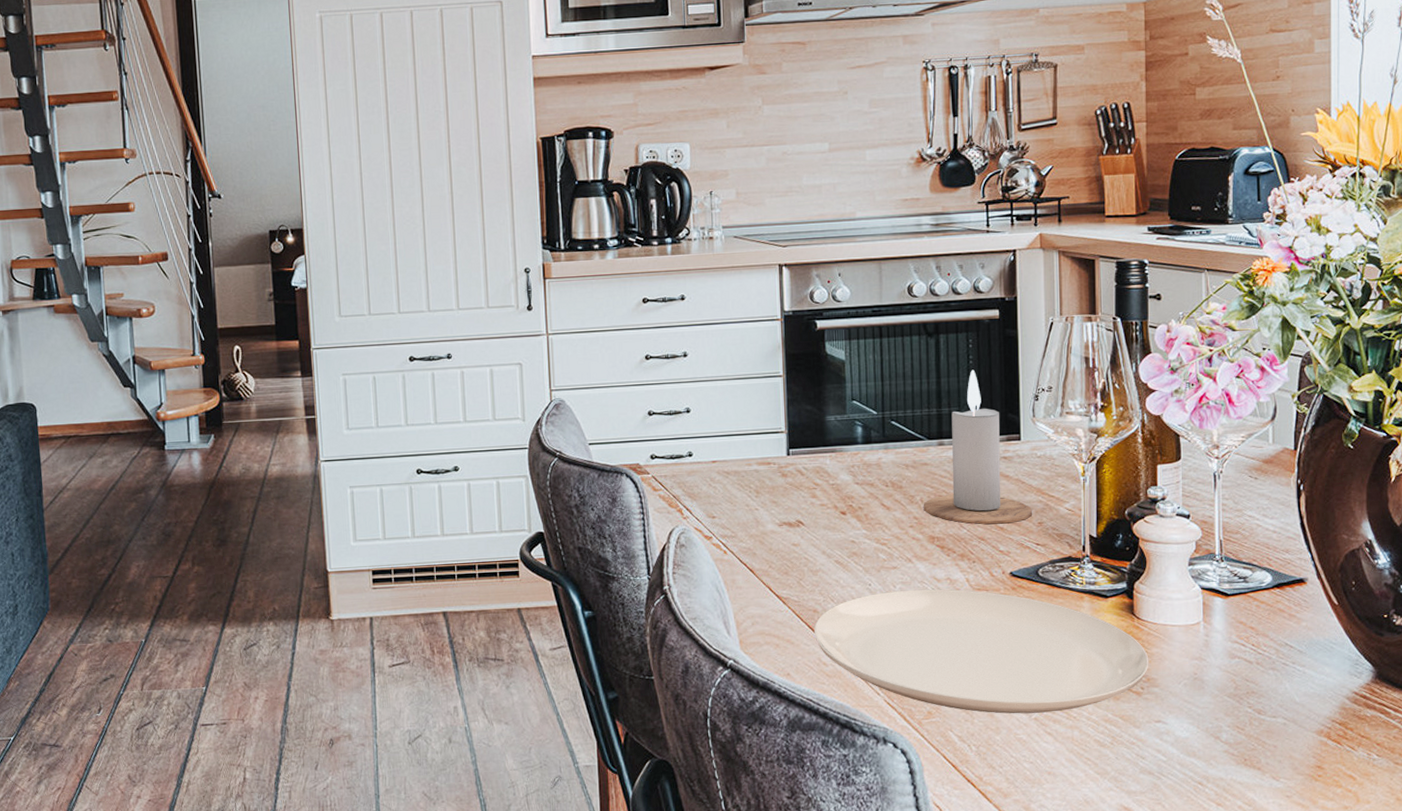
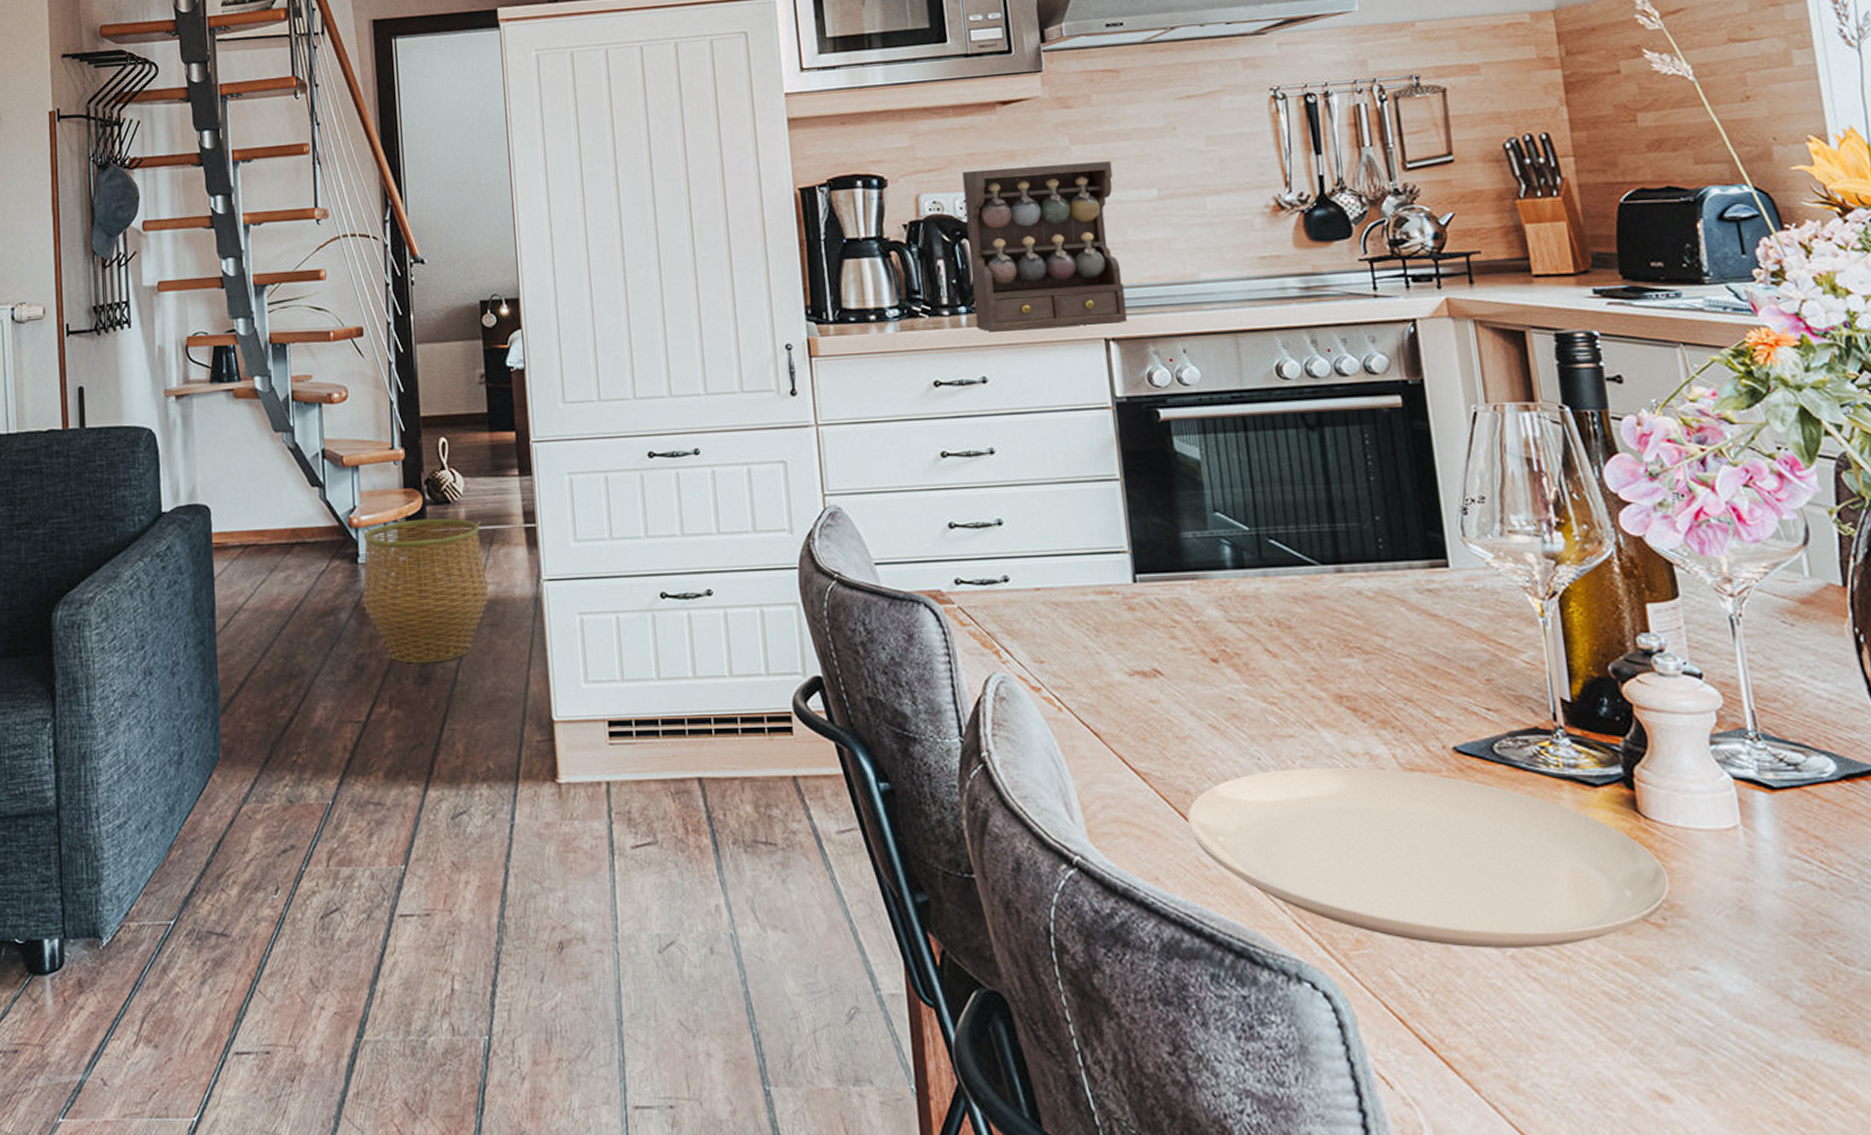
basket: none [167,412,276,530] -> present [361,518,489,664]
spice rack: none [675,119,798,259] -> present [962,161,1128,332]
candle: present [924,369,1033,525] -> none [1323,473,1477,681]

